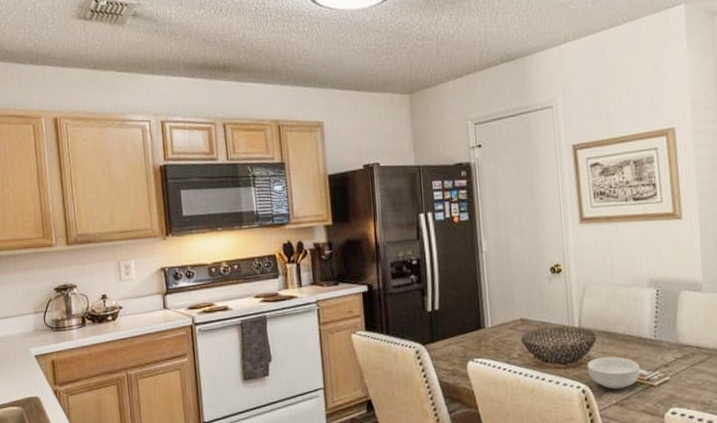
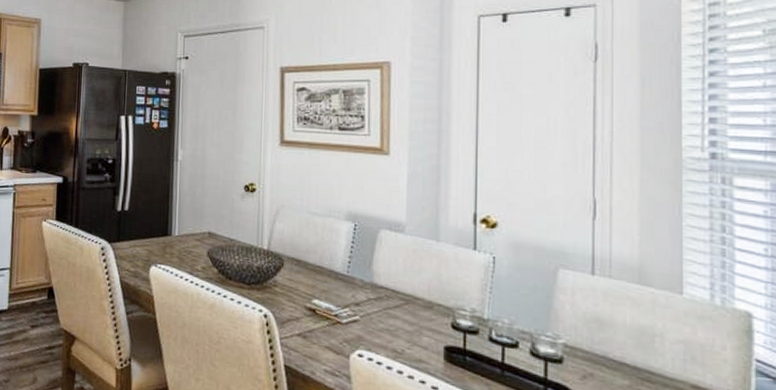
cereal bowl: present [587,357,640,390] -> none [272,284,328,321]

